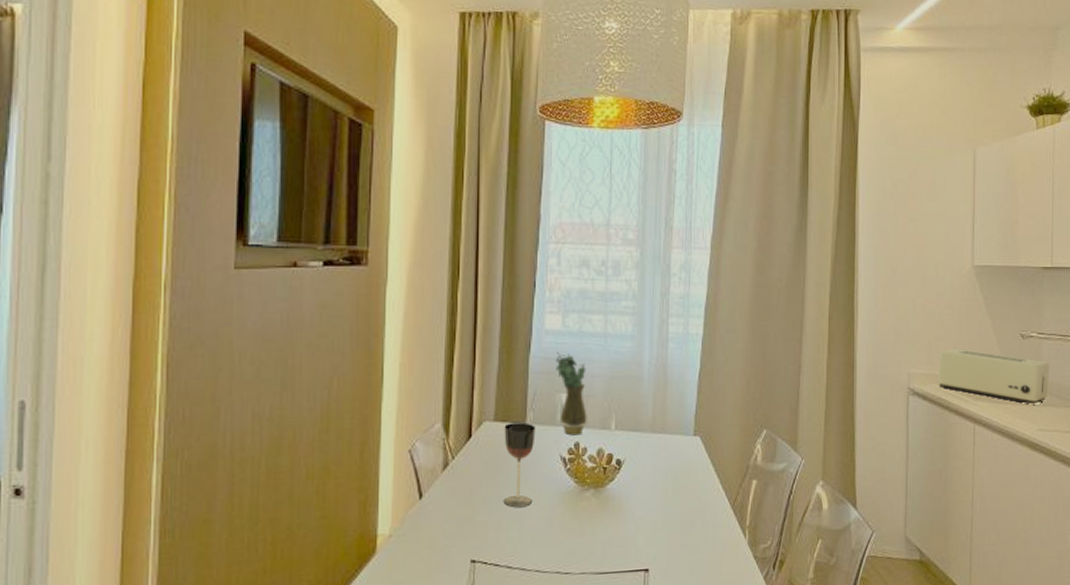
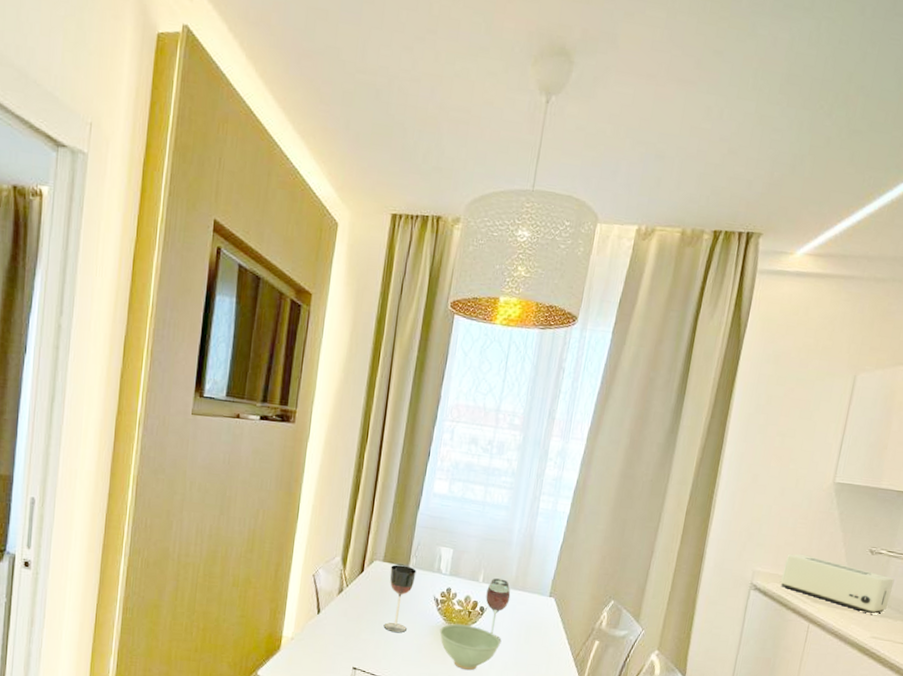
vase: present [556,352,587,436] -> none [437,512,464,583]
bowl: none [572,484,646,541] -> present [439,624,501,671]
wineglass: none [621,422,650,499] -> present [485,578,511,642]

